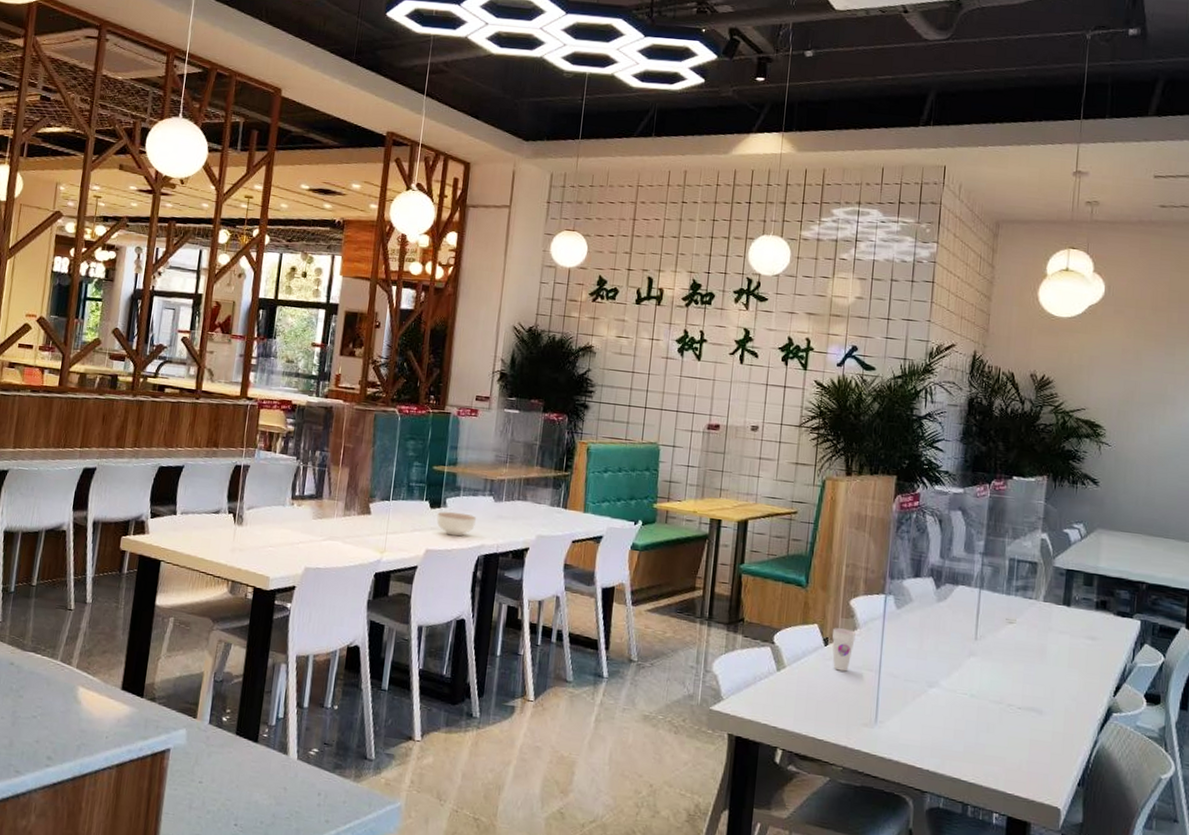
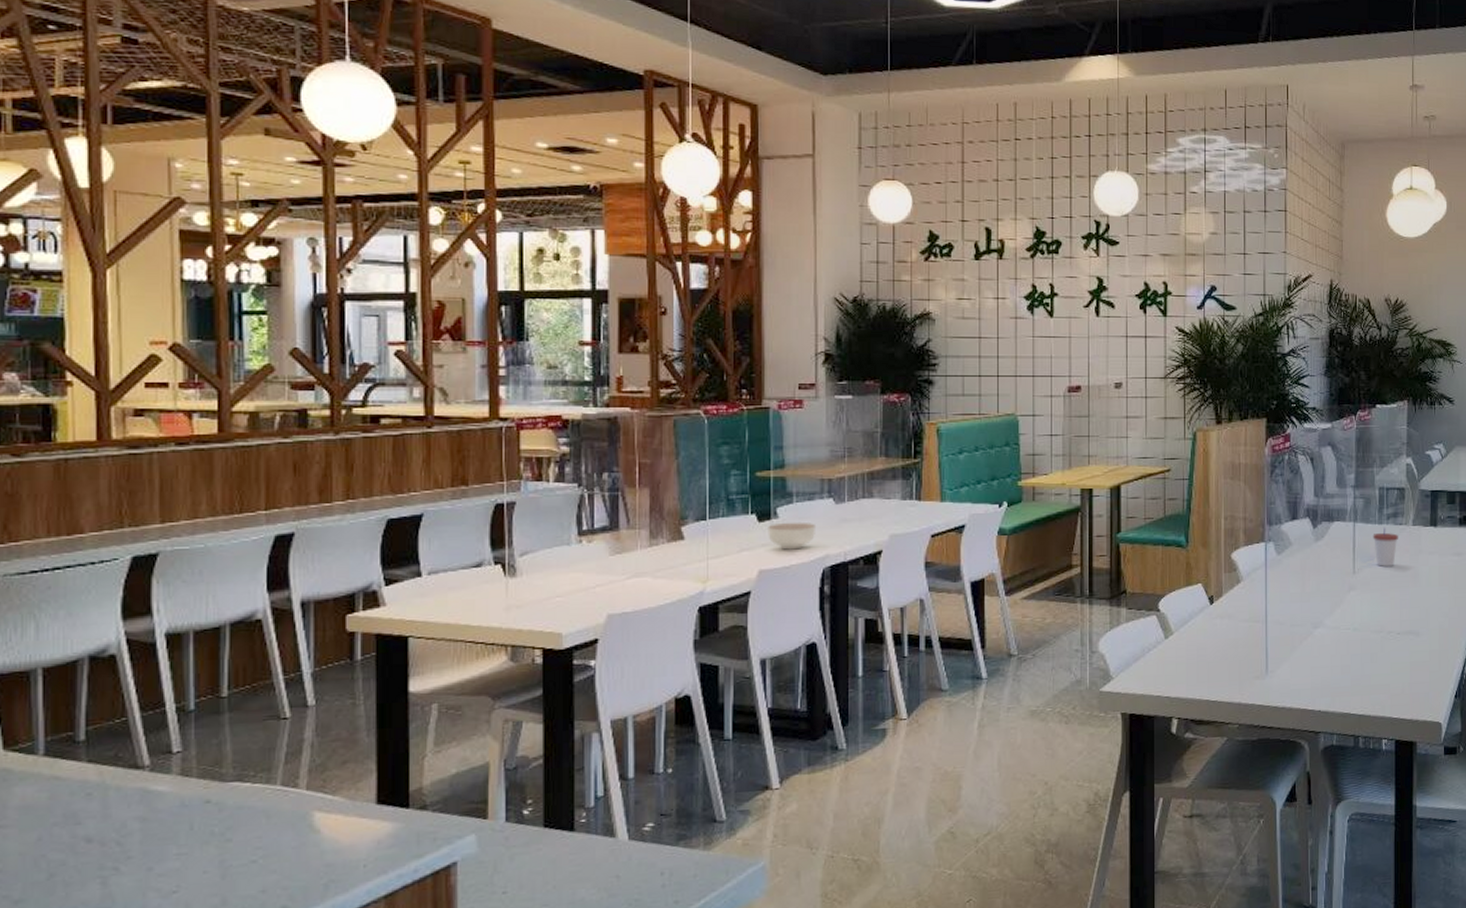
cup: present [831,628,856,672] -> none [1216,584,1240,628]
cup: none [998,598,1027,639] -> present [1372,527,1398,567]

